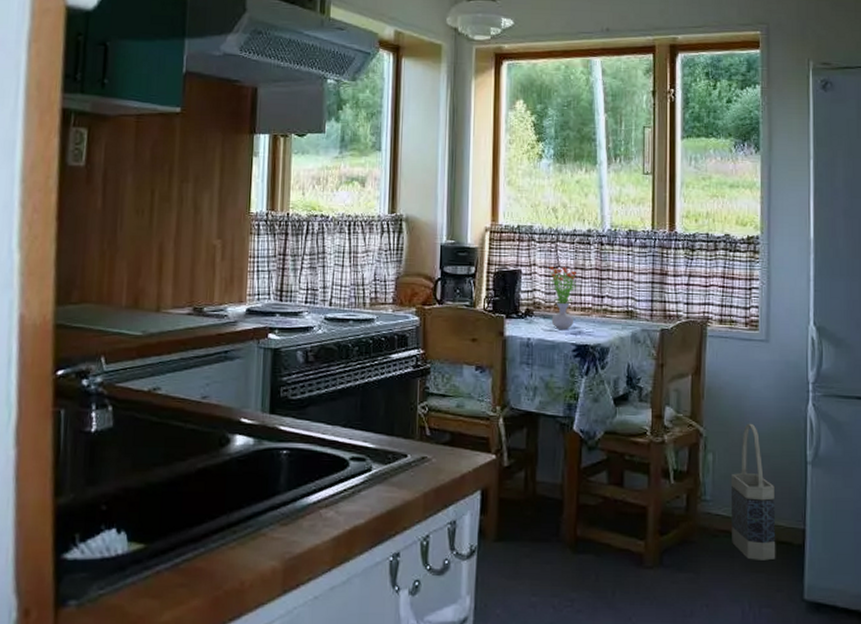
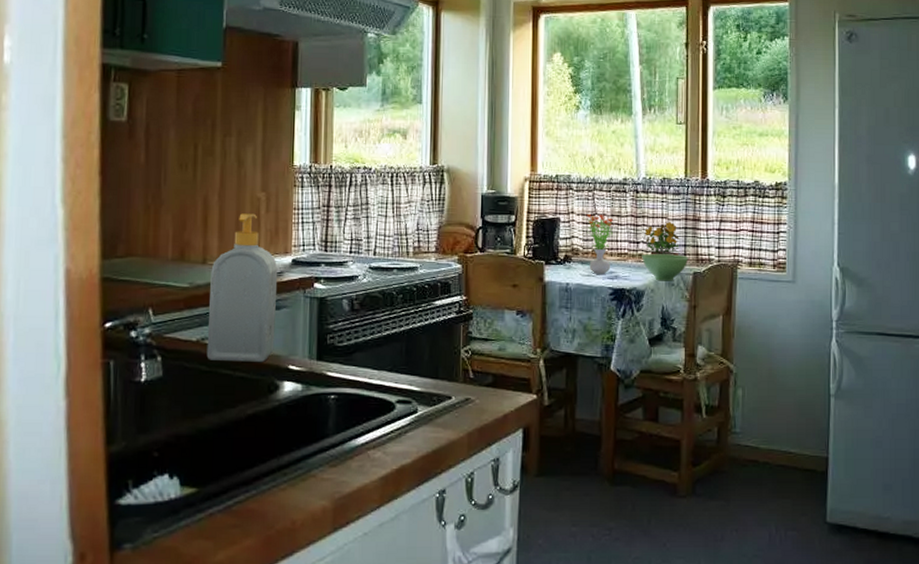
soap bottle: none [158,261,232,415] -> present [206,213,278,363]
bowl: none [606,309,656,338] -> present [642,254,689,281]
flowerpot: none [609,275,646,311] -> present [644,221,679,255]
bag: present [730,423,776,561] -> none [759,359,801,487]

